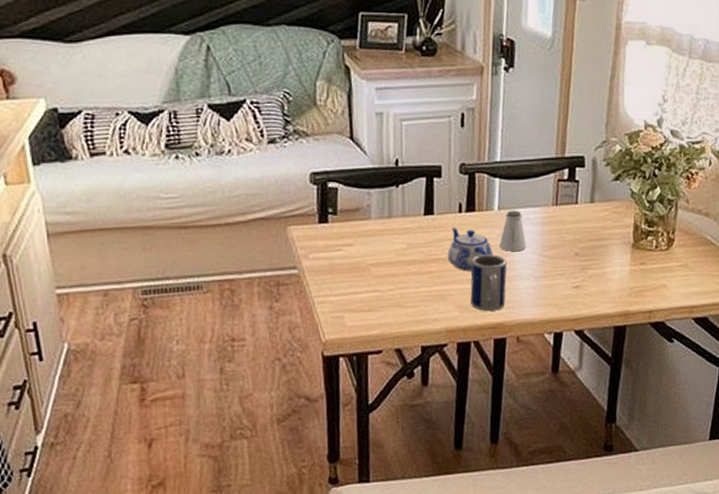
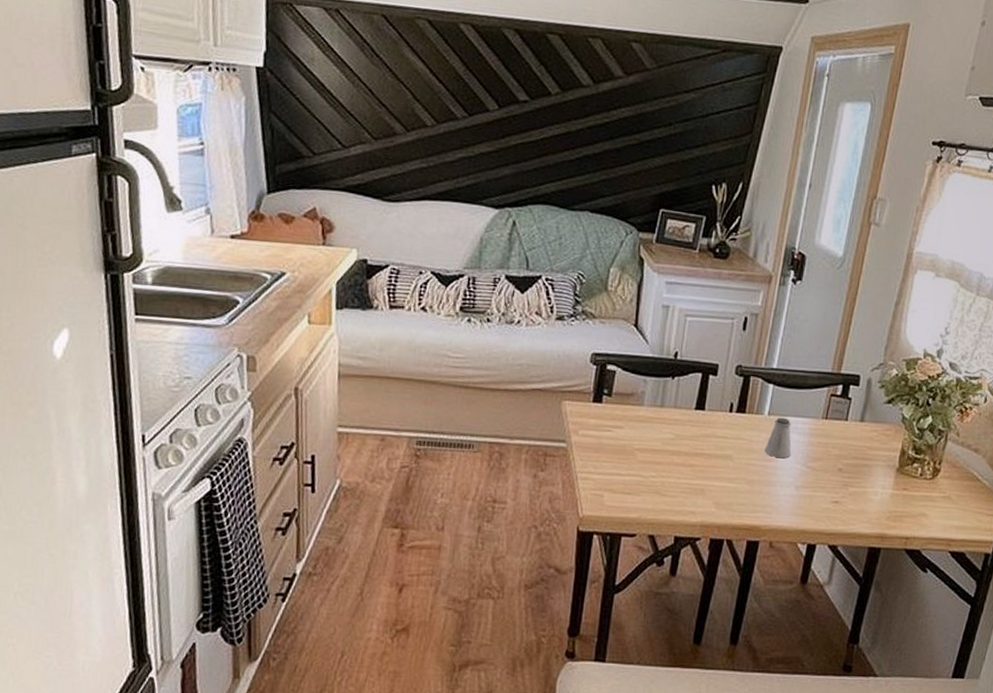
teapot: present [447,226,494,272] -> none [712,424,758,471]
mug: present [470,254,507,312] -> none [729,456,770,513]

